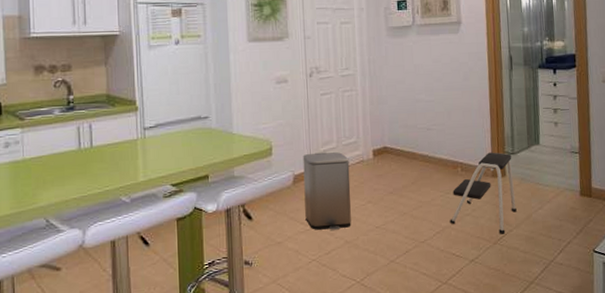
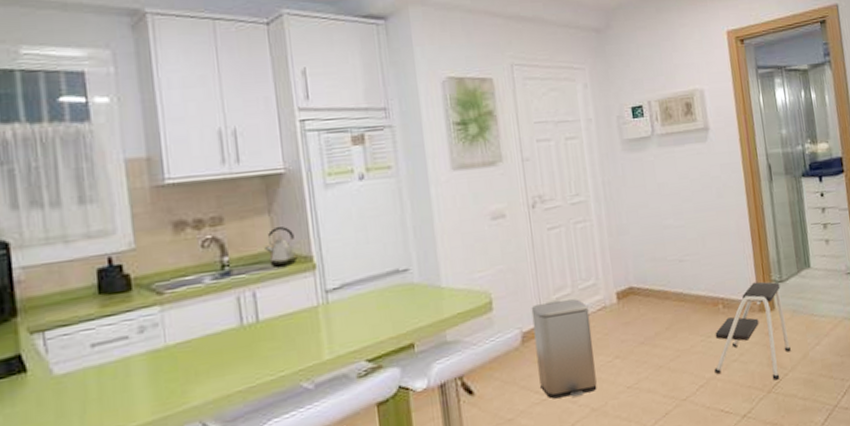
kettle: none [100,76,125,107] -> present [264,227,298,267]

